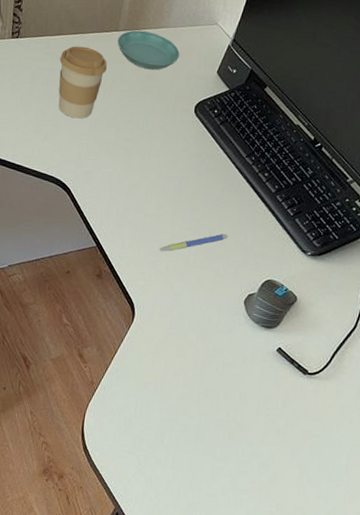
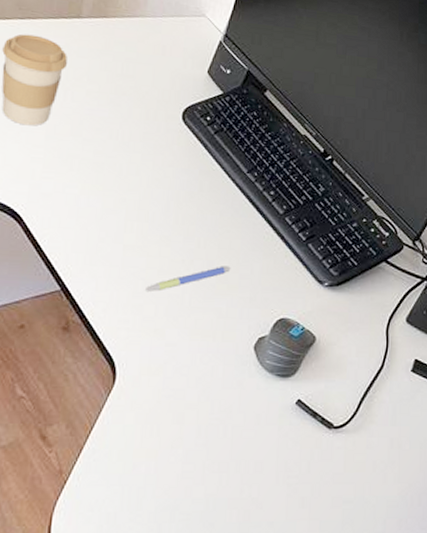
saucer: present [117,30,180,70] -> none [80,18,160,68]

